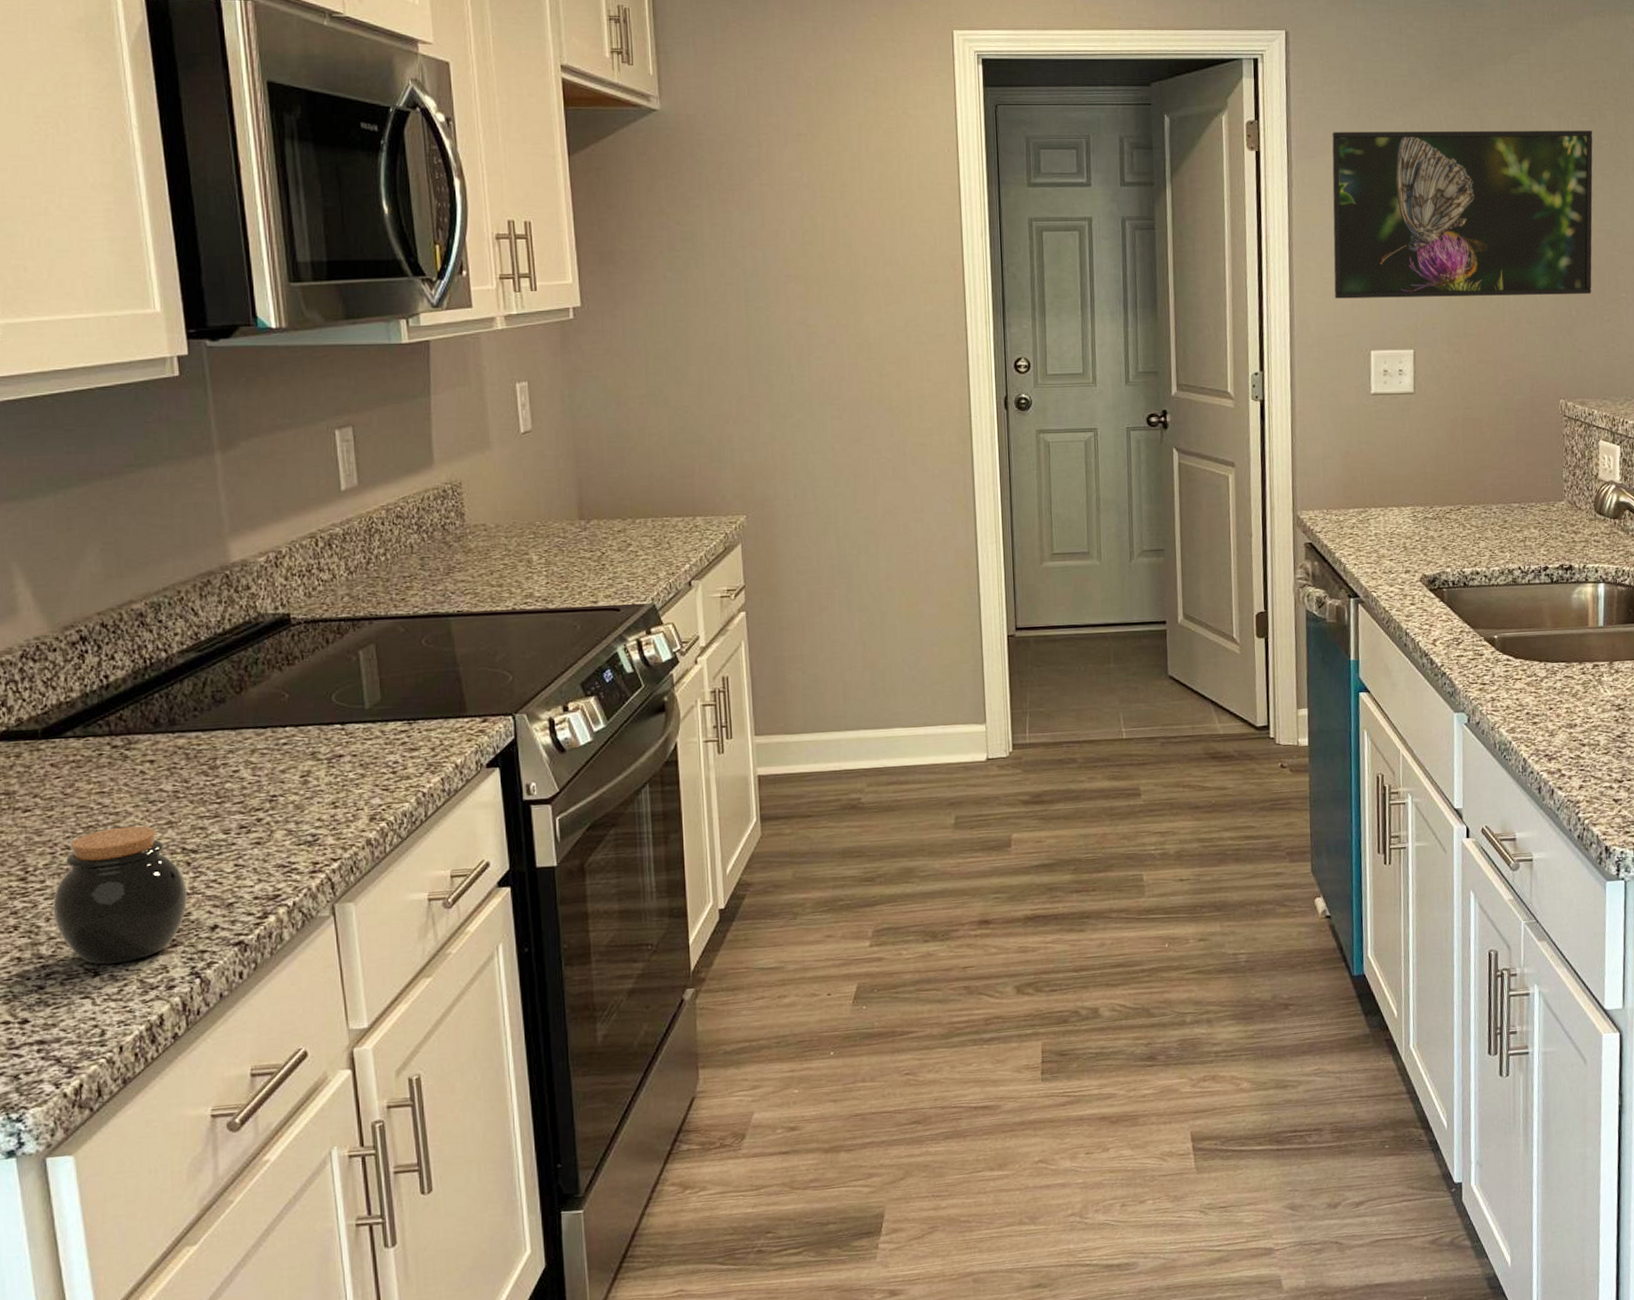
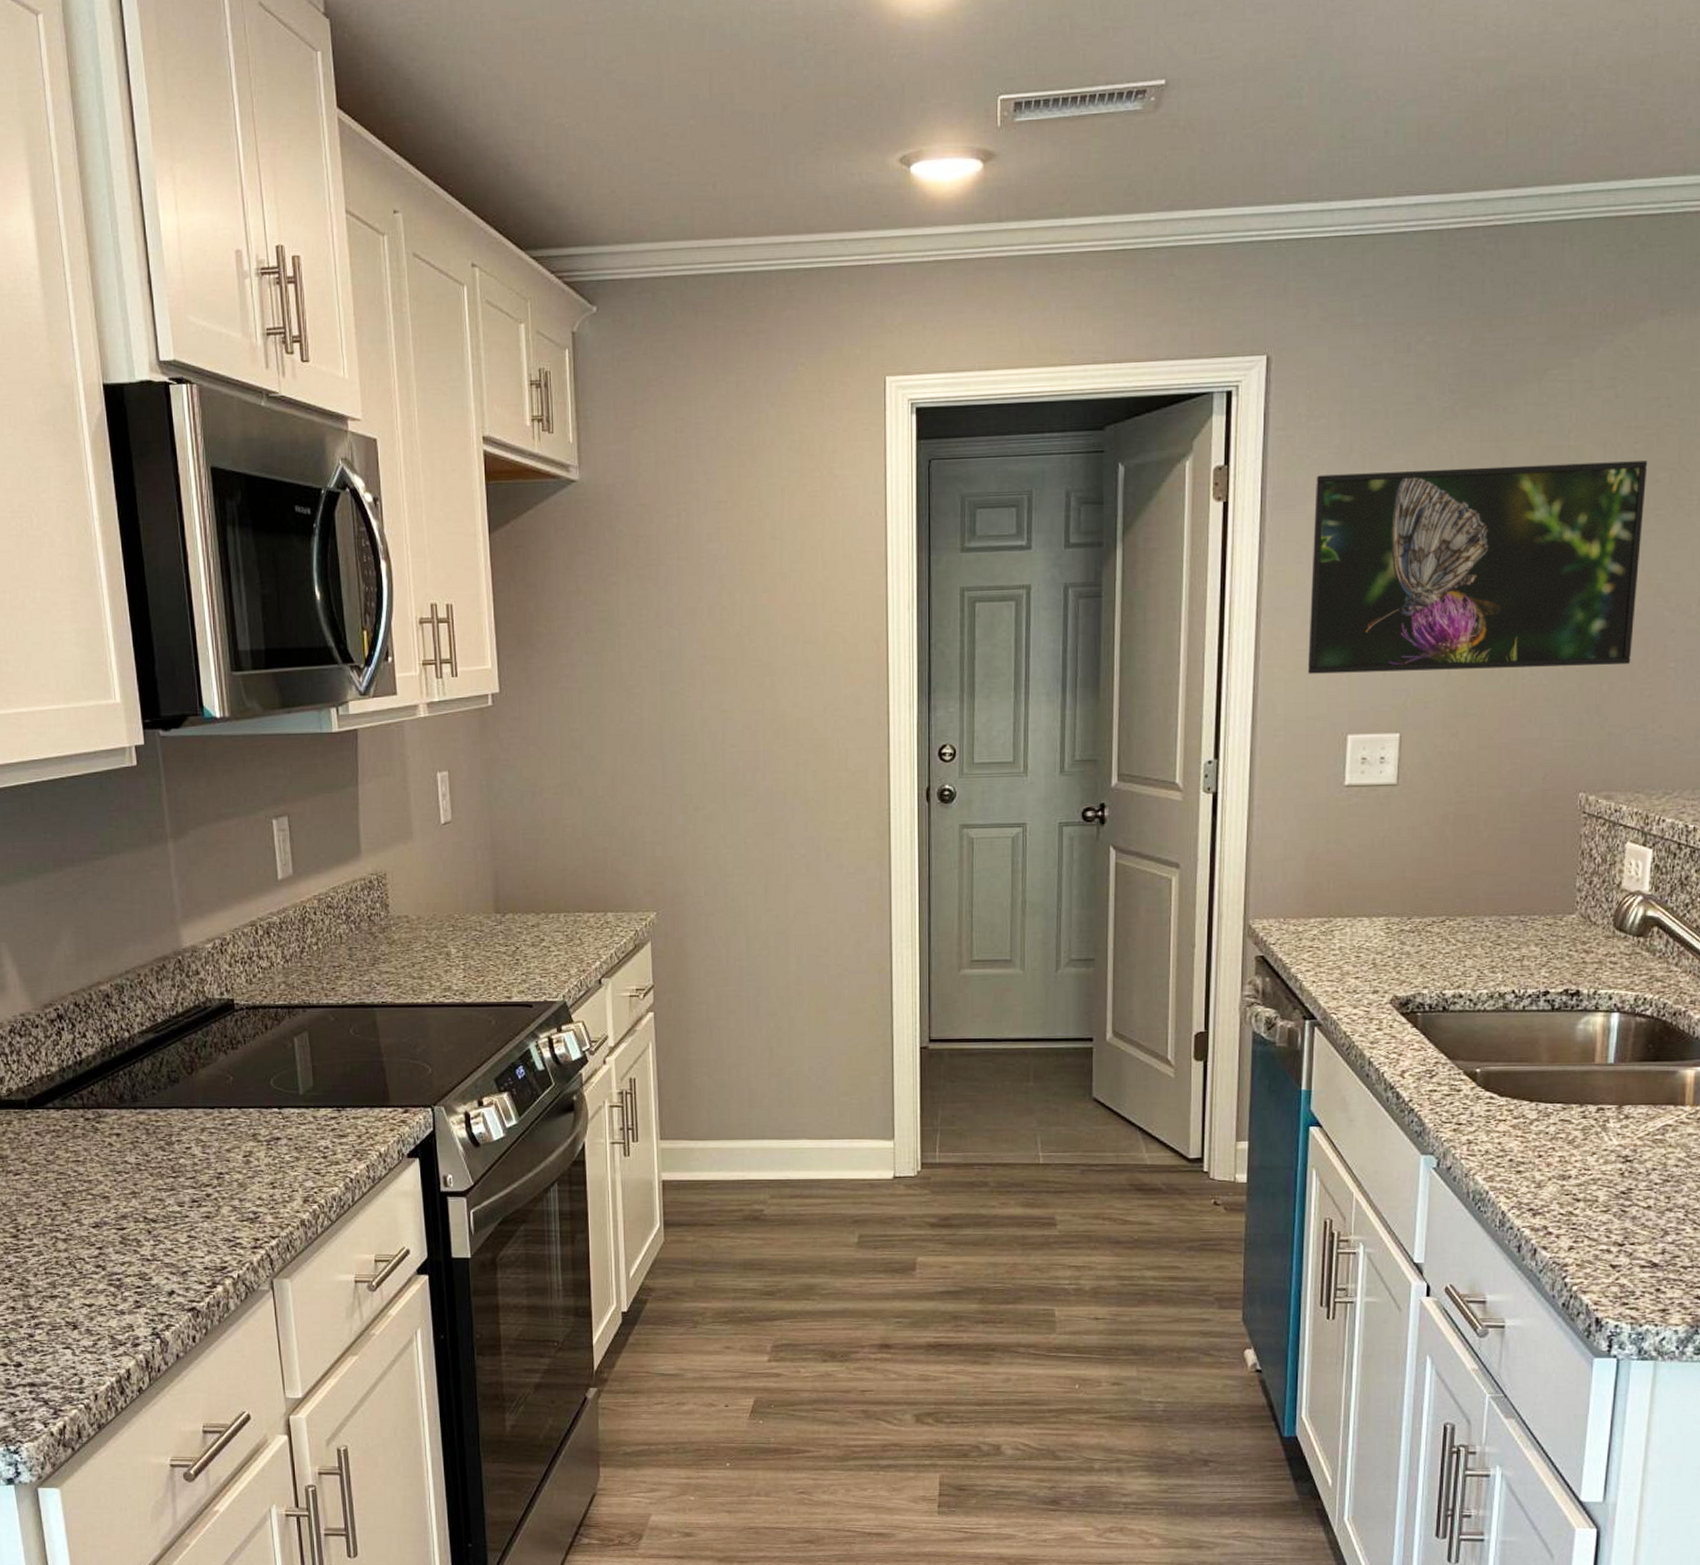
jar: present [53,826,187,965] -> none [39,1194,149,1319]

